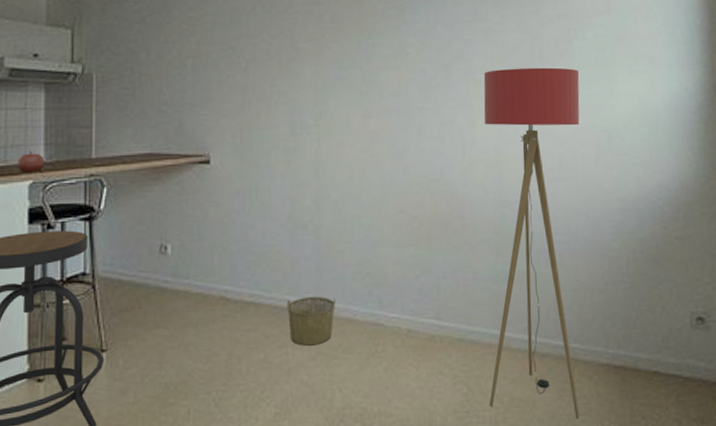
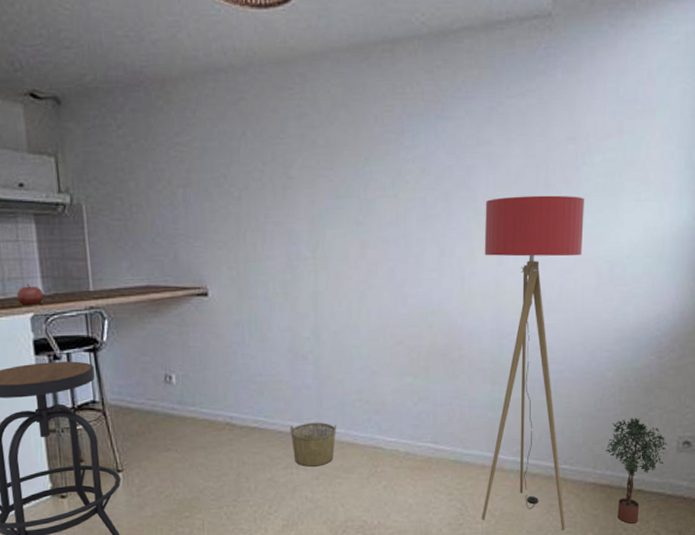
potted tree: none [616,291,681,411] -> present [605,418,668,524]

